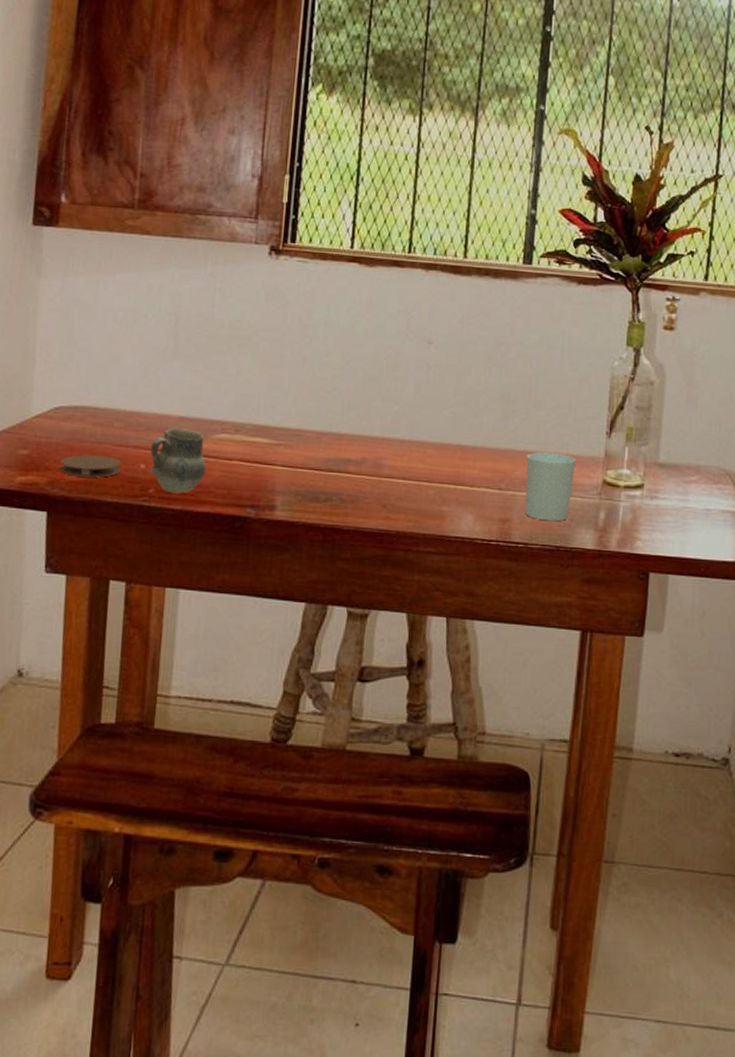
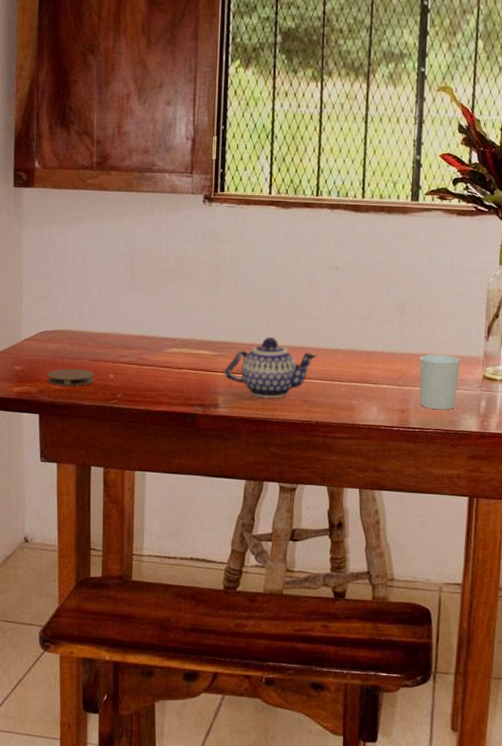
cup: present [149,428,206,494] -> none [117,345,162,397]
teapot: none [285,424,402,501] -> present [224,337,318,399]

